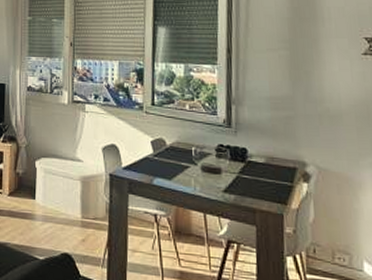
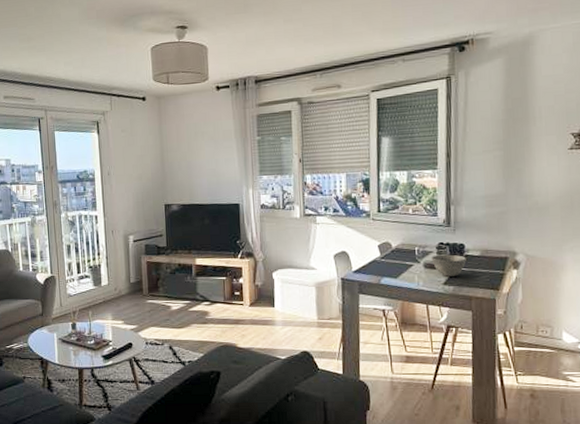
bowl: none [210,158,249,184] -> present [431,254,466,277]

